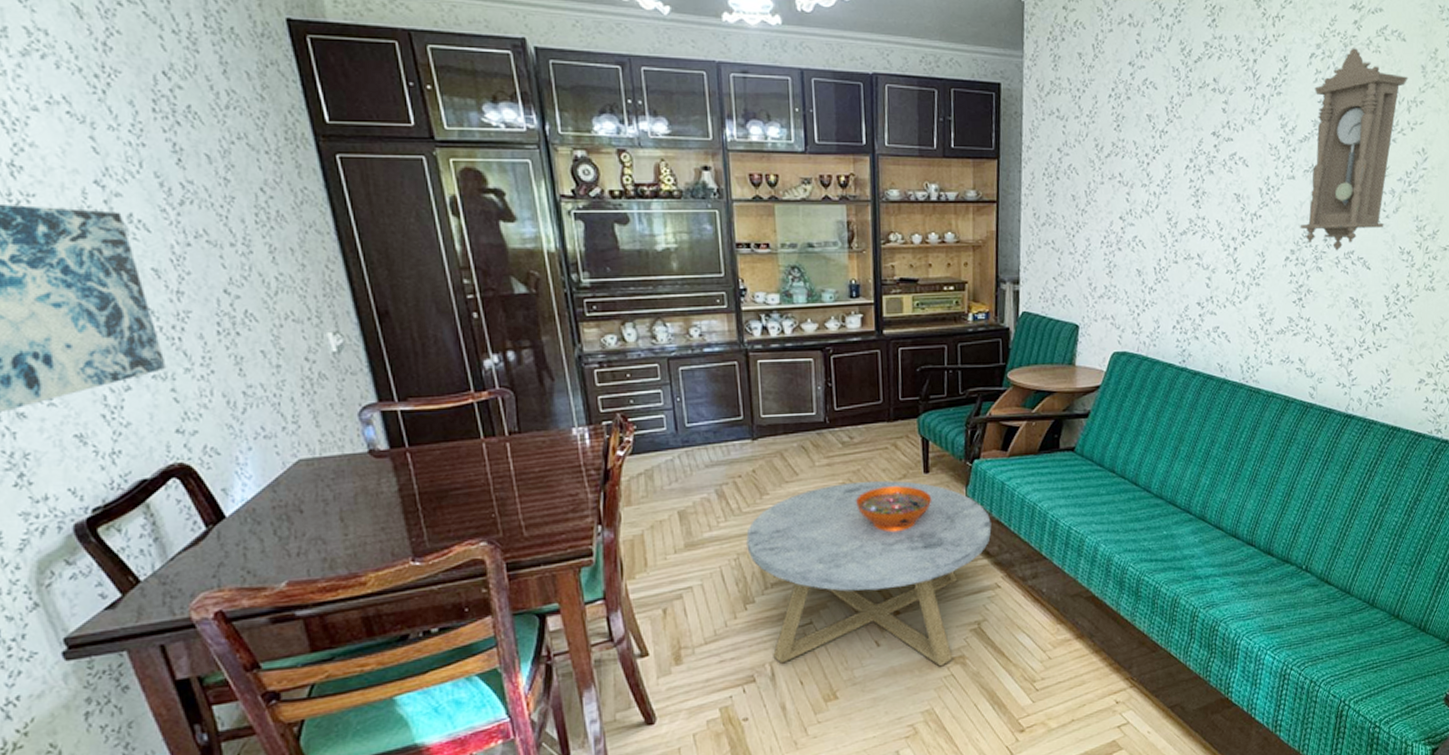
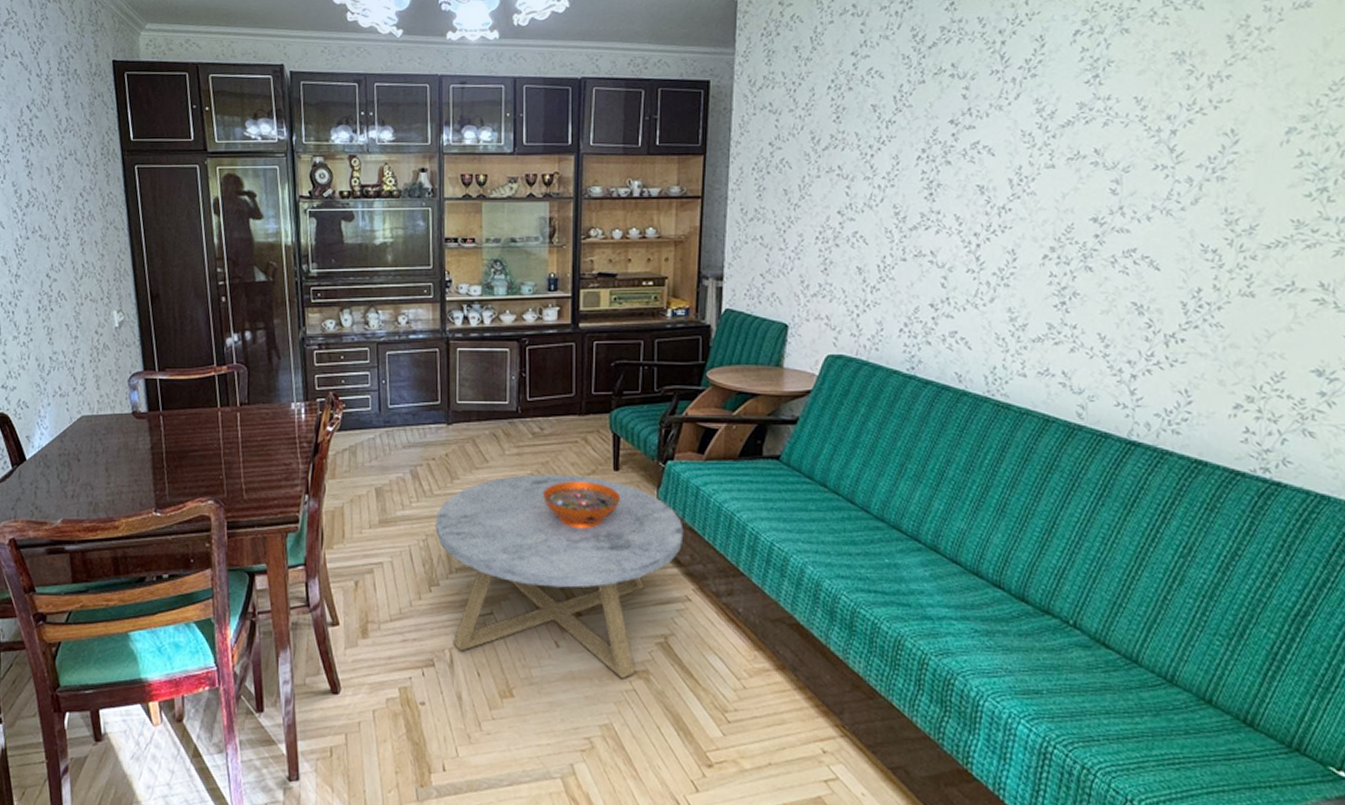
pendulum clock: present [1300,48,1409,251] -> none [1062,21,1209,249]

